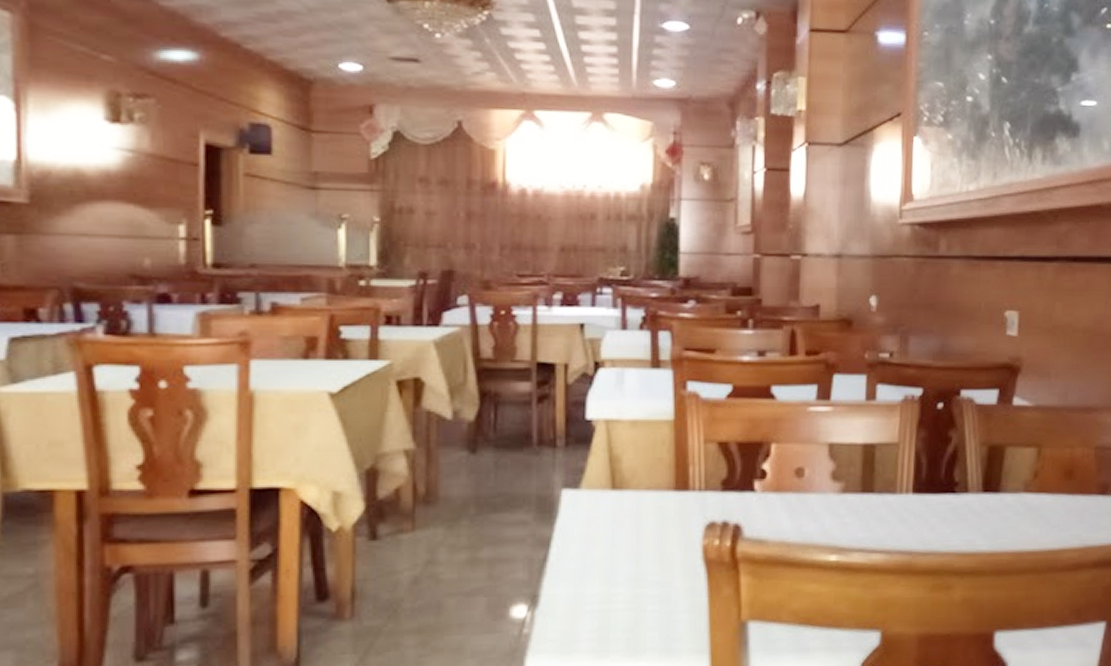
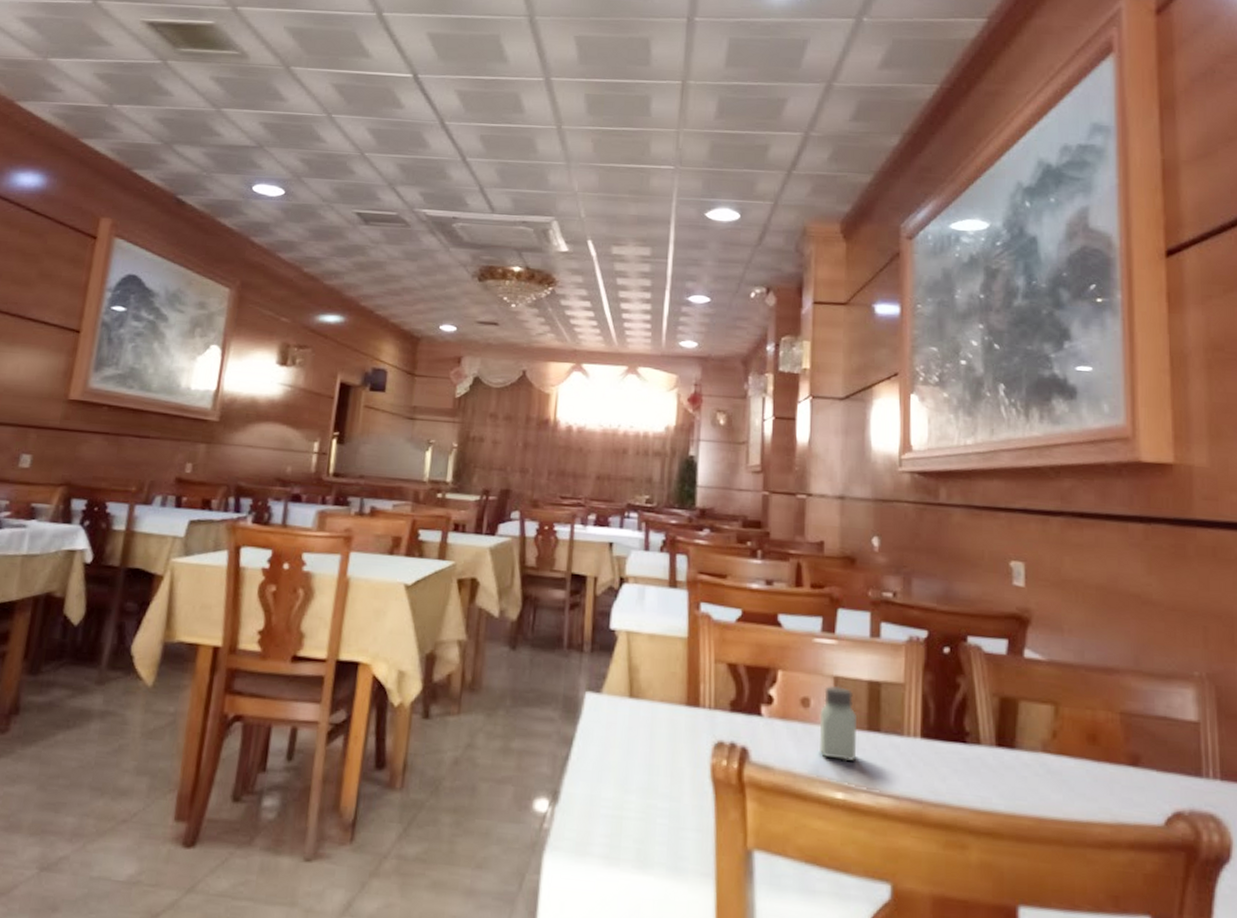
saltshaker: none [814,453,851,525] -> present [819,686,857,762]

